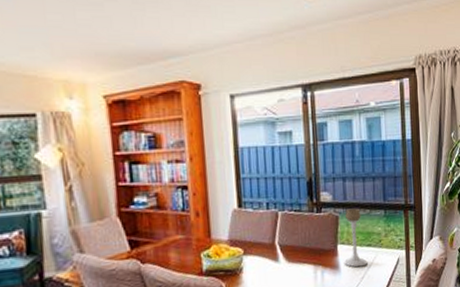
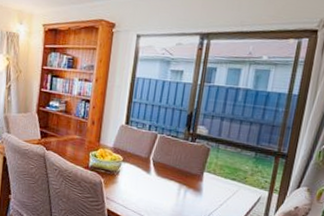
candle holder: present [343,208,368,267] -> none [206,144,232,196]

